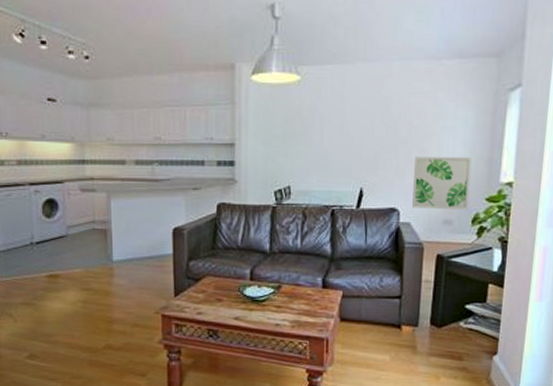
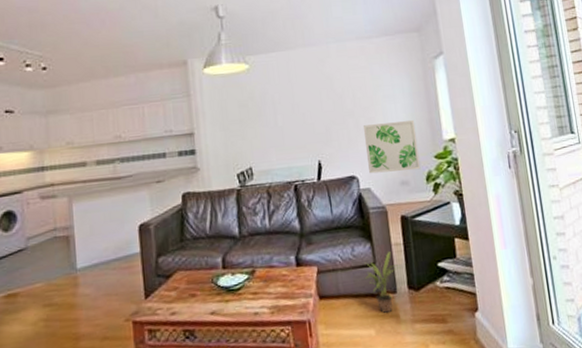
potted plant: none [389,287,427,344] -> present [365,252,401,314]

